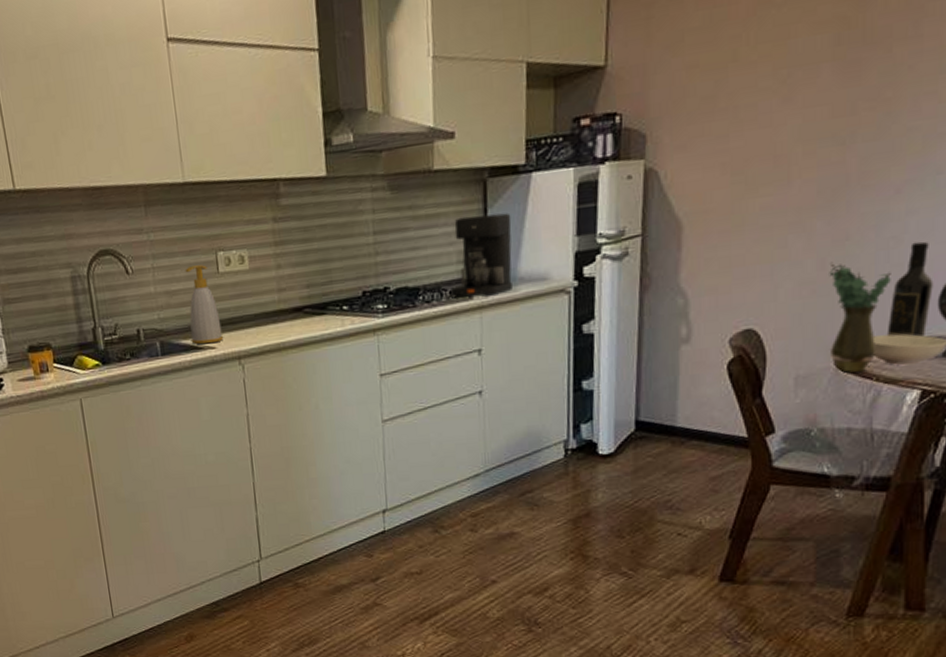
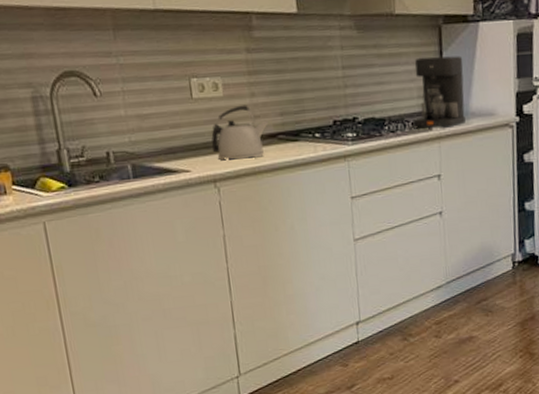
soap bottle: present [185,265,224,345] -> none [157,90,199,168]
kettle: none [236,277,296,337] -> present [211,105,270,161]

